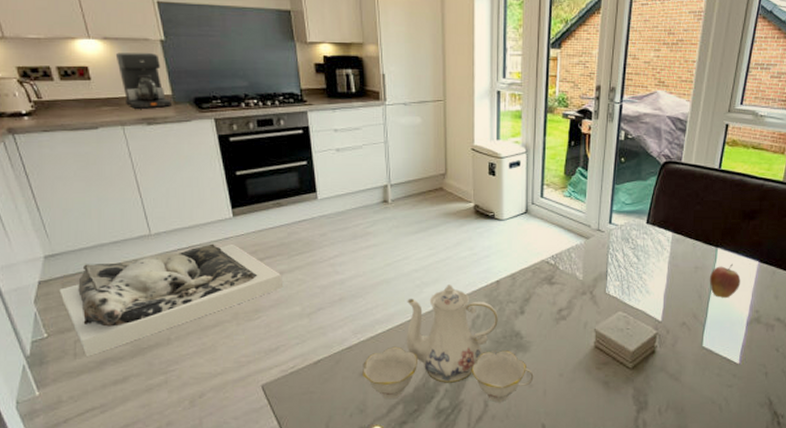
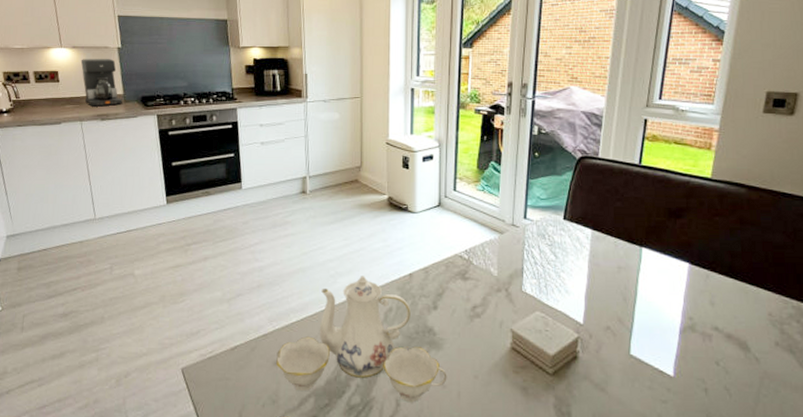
dog bed: present [59,243,284,357] -> none [15,228,207,331]
fruit: present [709,264,741,298] -> none [634,265,670,302]

